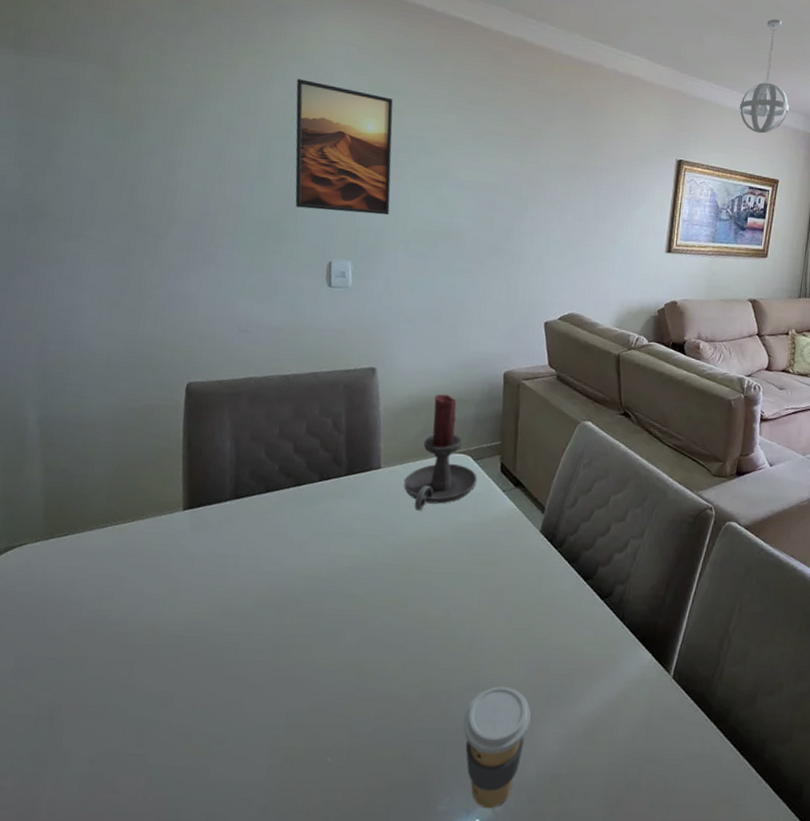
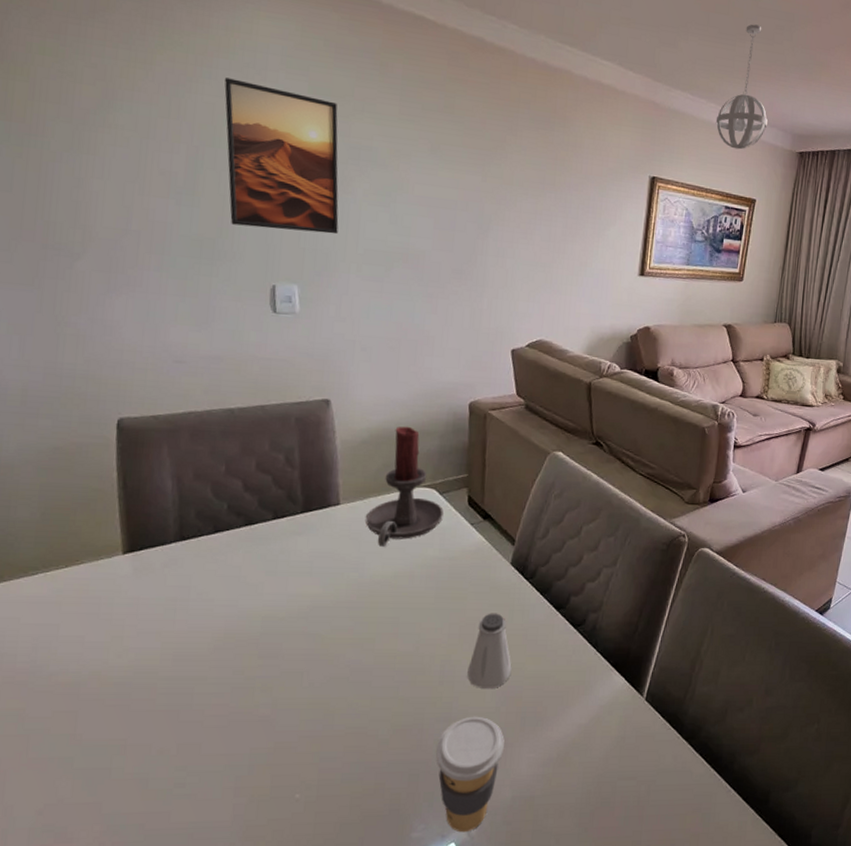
saltshaker: none [496,580,540,658] -> present [467,613,512,688]

